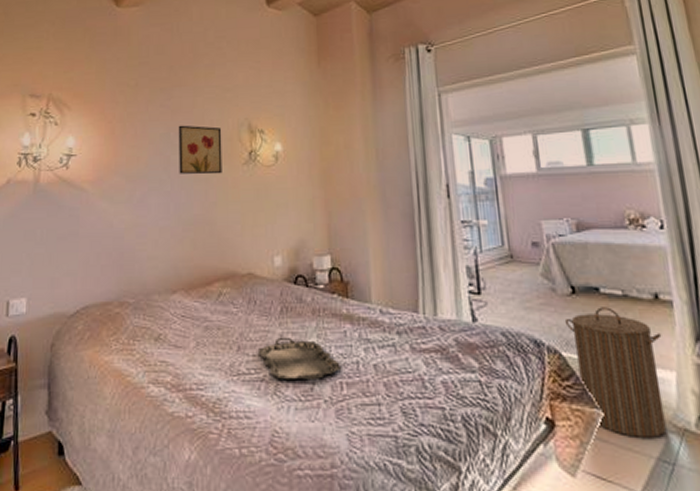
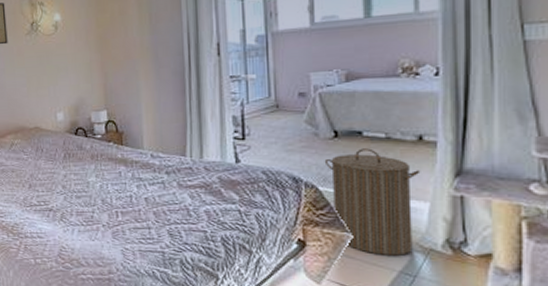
serving tray: present [259,337,342,381] -> none [47,177,118,210]

